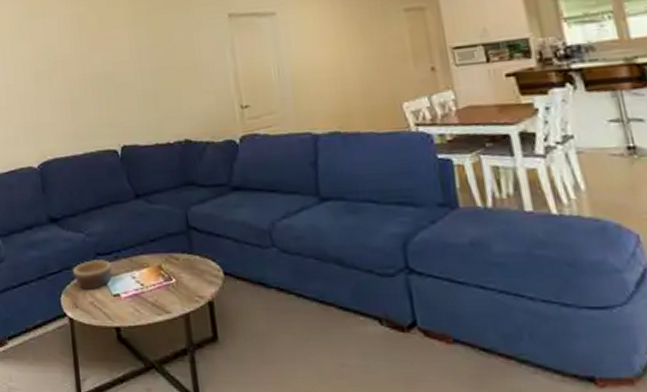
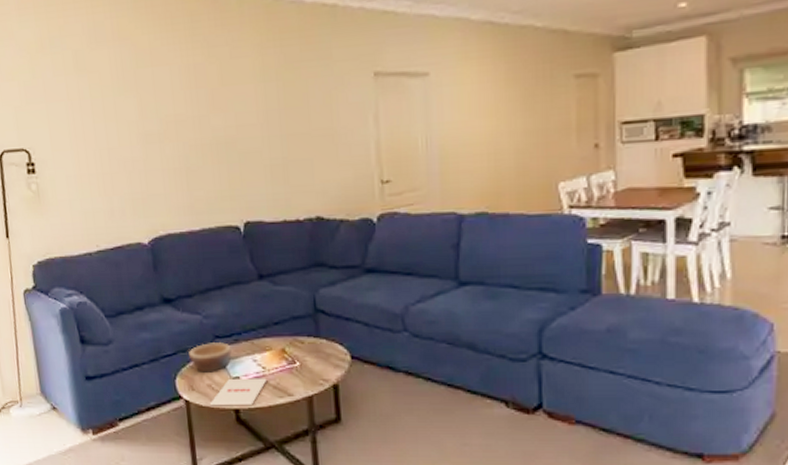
magazine: none [92,295,146,324] -> present [209,378,267,406]

